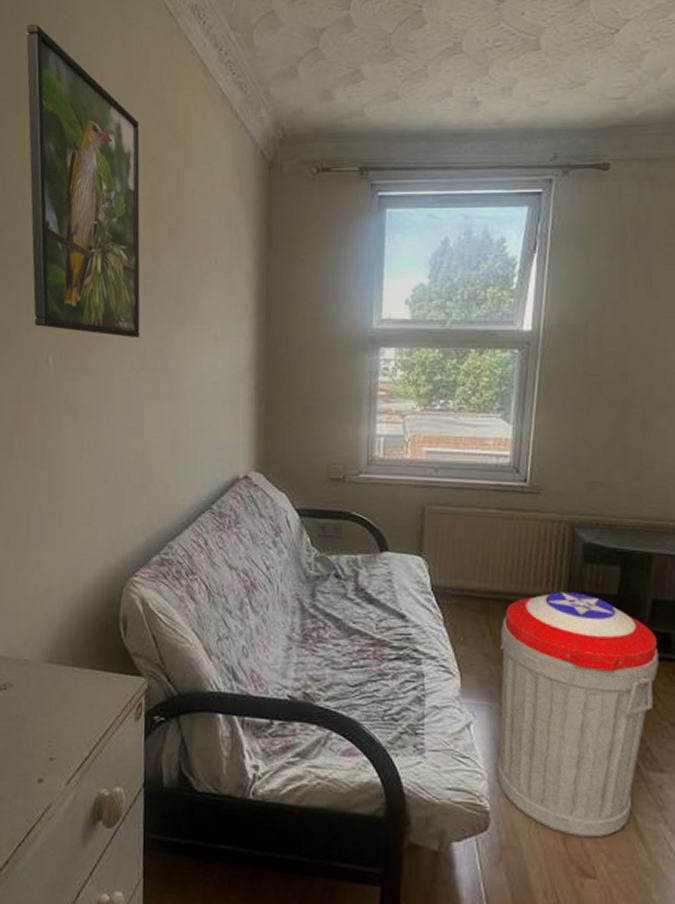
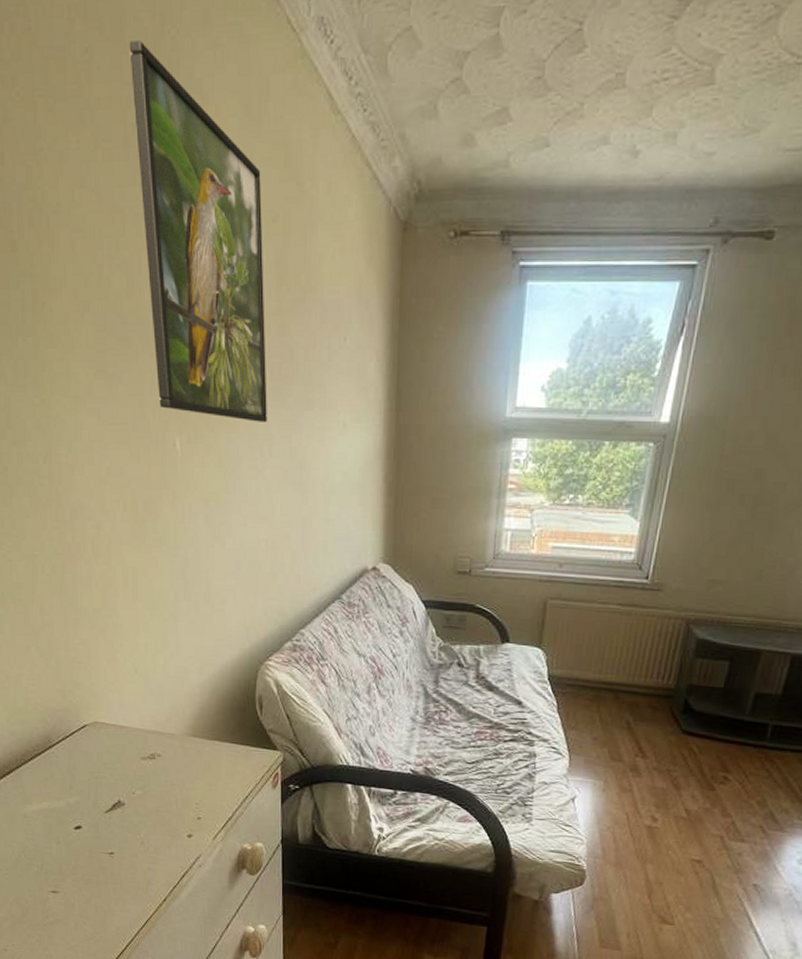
trash can: present [497,592,659,838] -> none [595,684,755,893]

